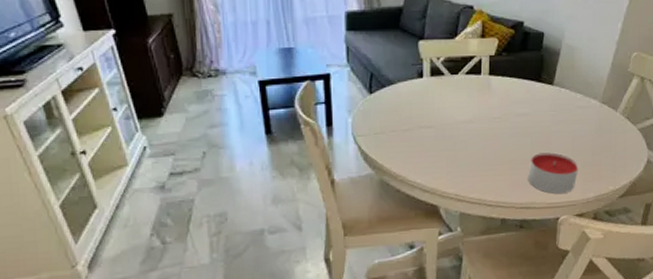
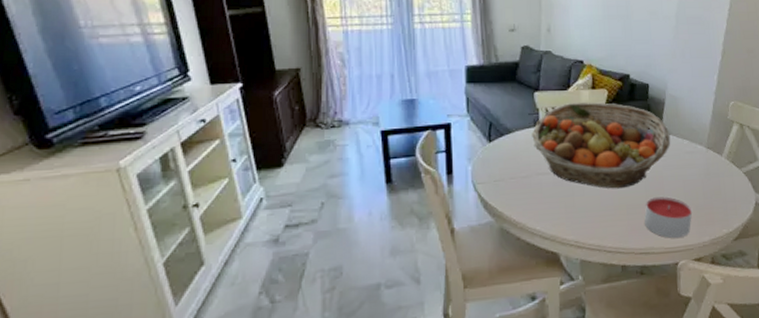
fruit basket: none [415,53,563,144] -> present [532,102,671,189]

